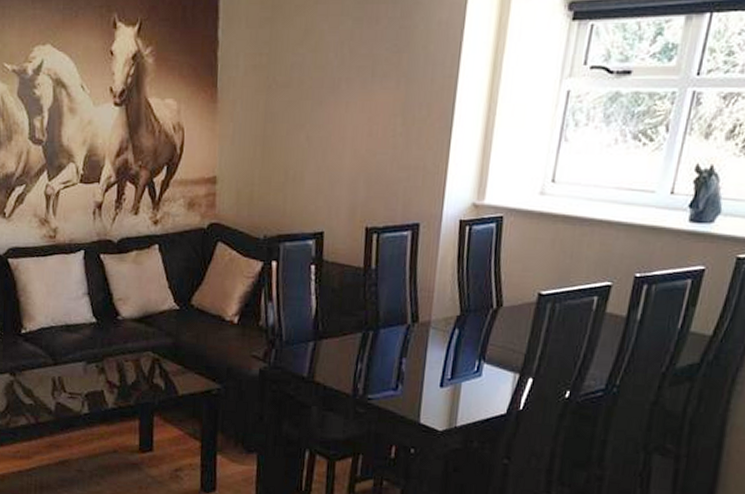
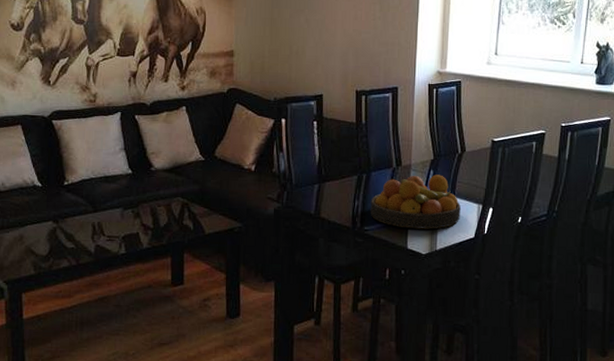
fruit bowl: none [375,334,492,401] -> present [370,174,462,229]

